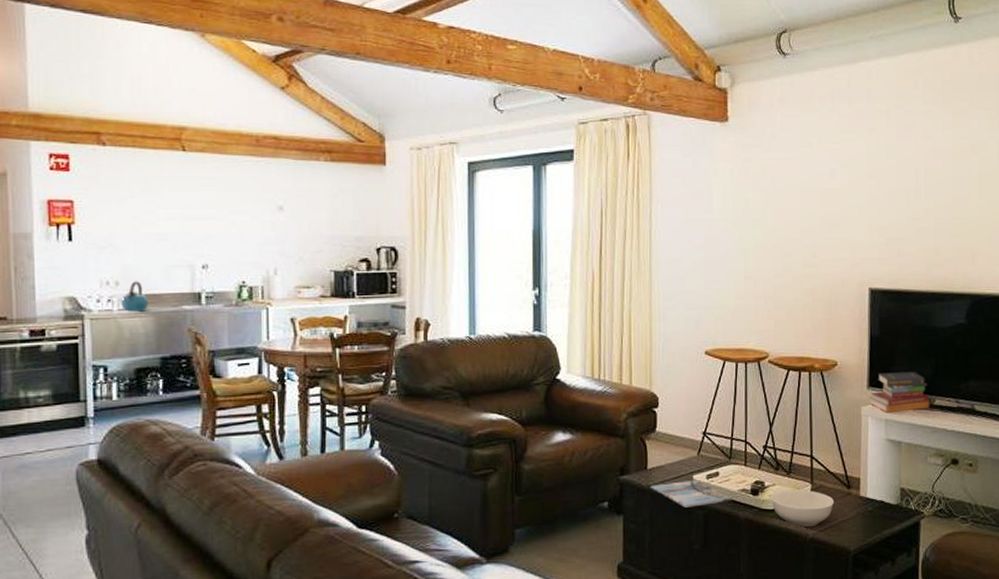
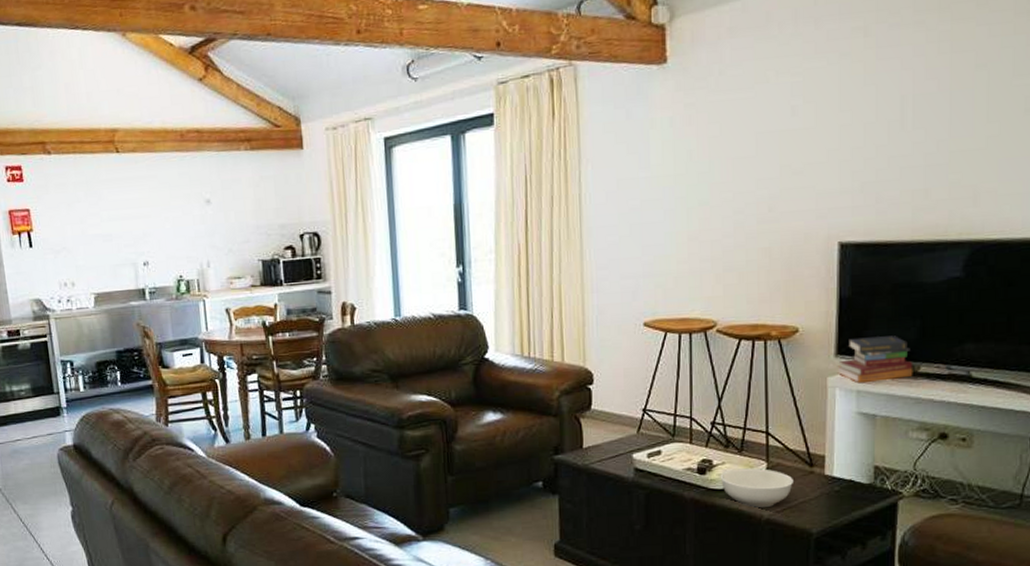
kettle: present [121,281,148,312] -> none [78,281,101,310]
magazine: present [650,480,733,508] -> none [586,459,677,487]

